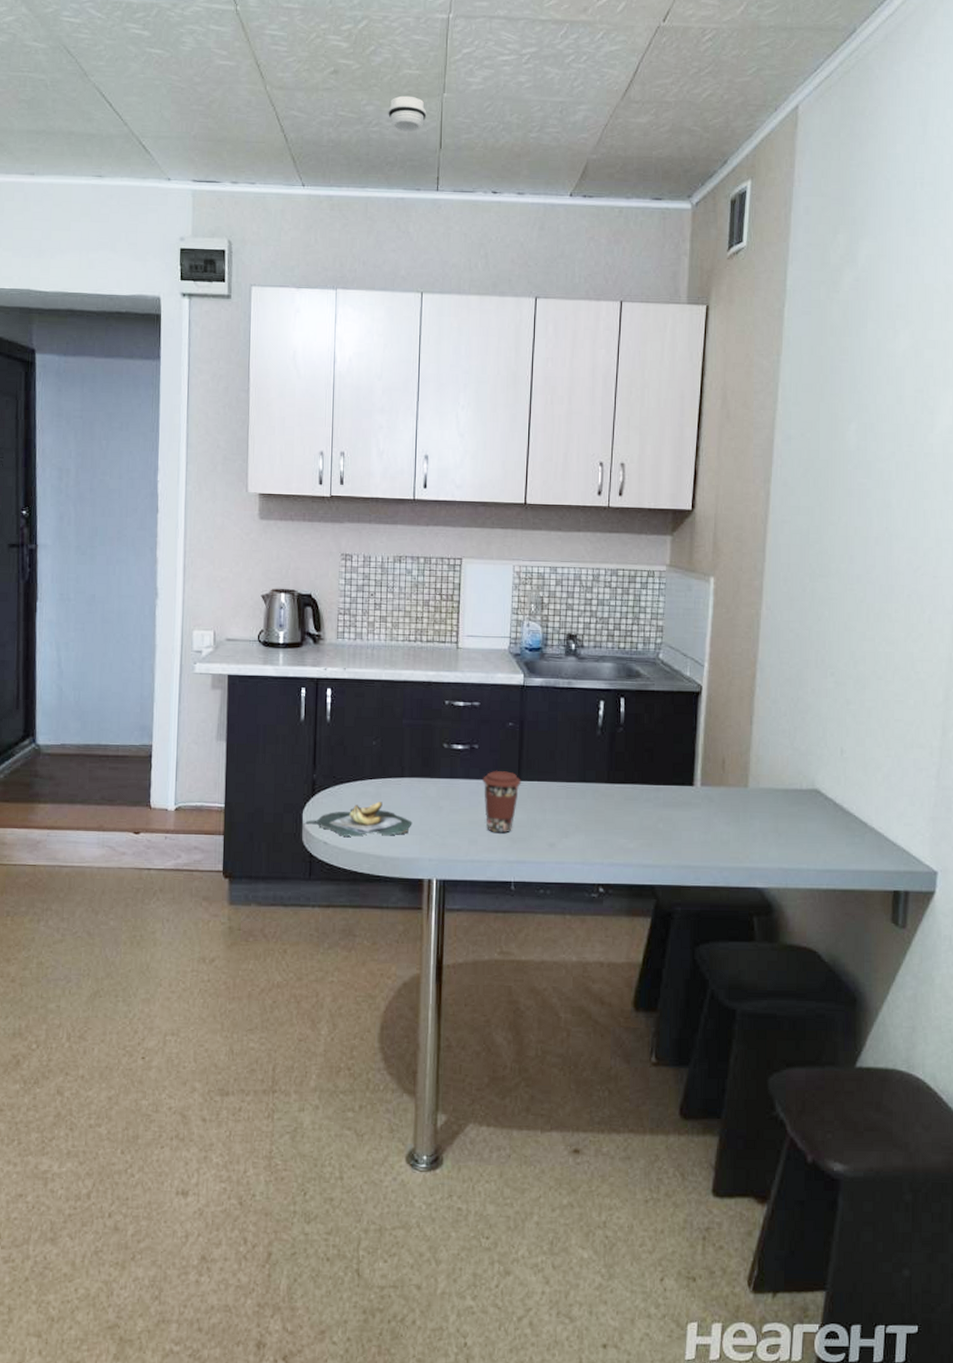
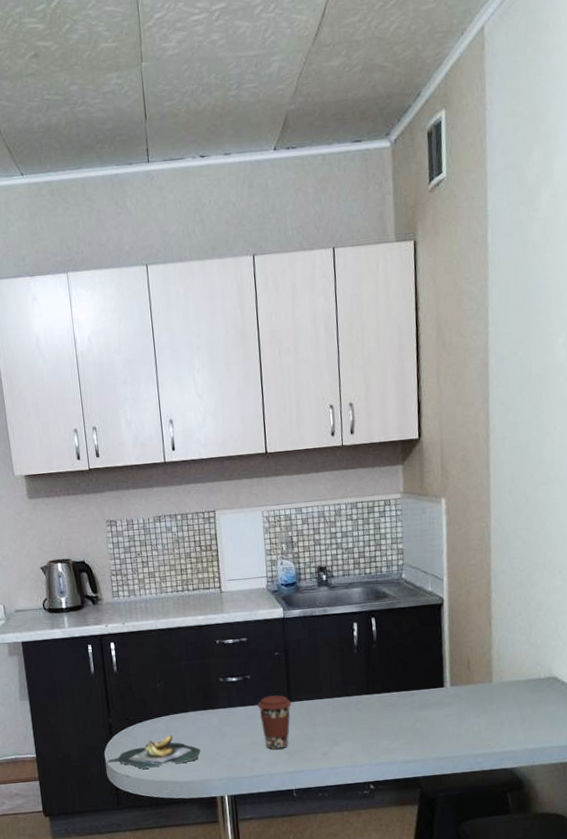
smoke detector: present [388,95,427,133] -> none [91,70,129,108]

